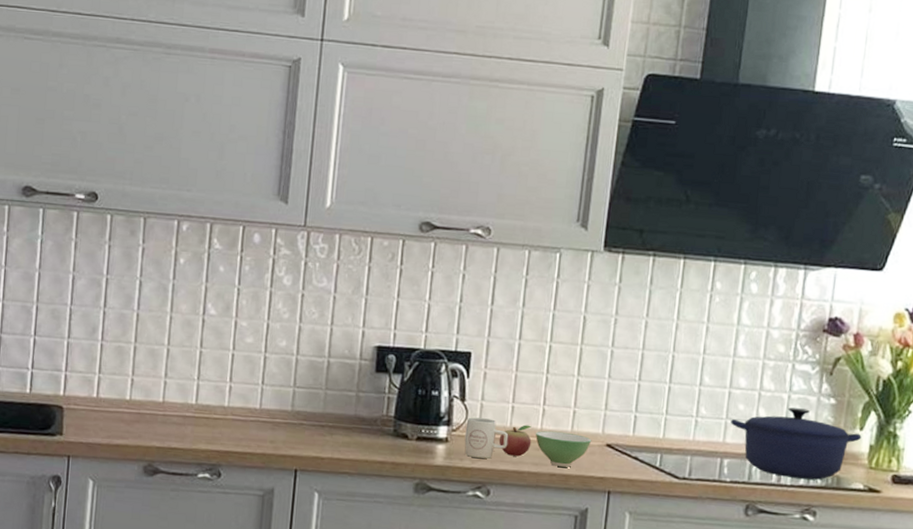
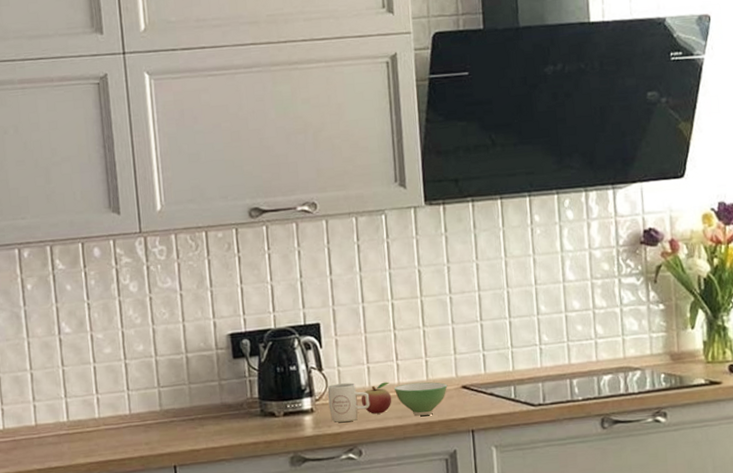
cooking pot: present [731,406,862,480] -> none [572,318,694,386]

